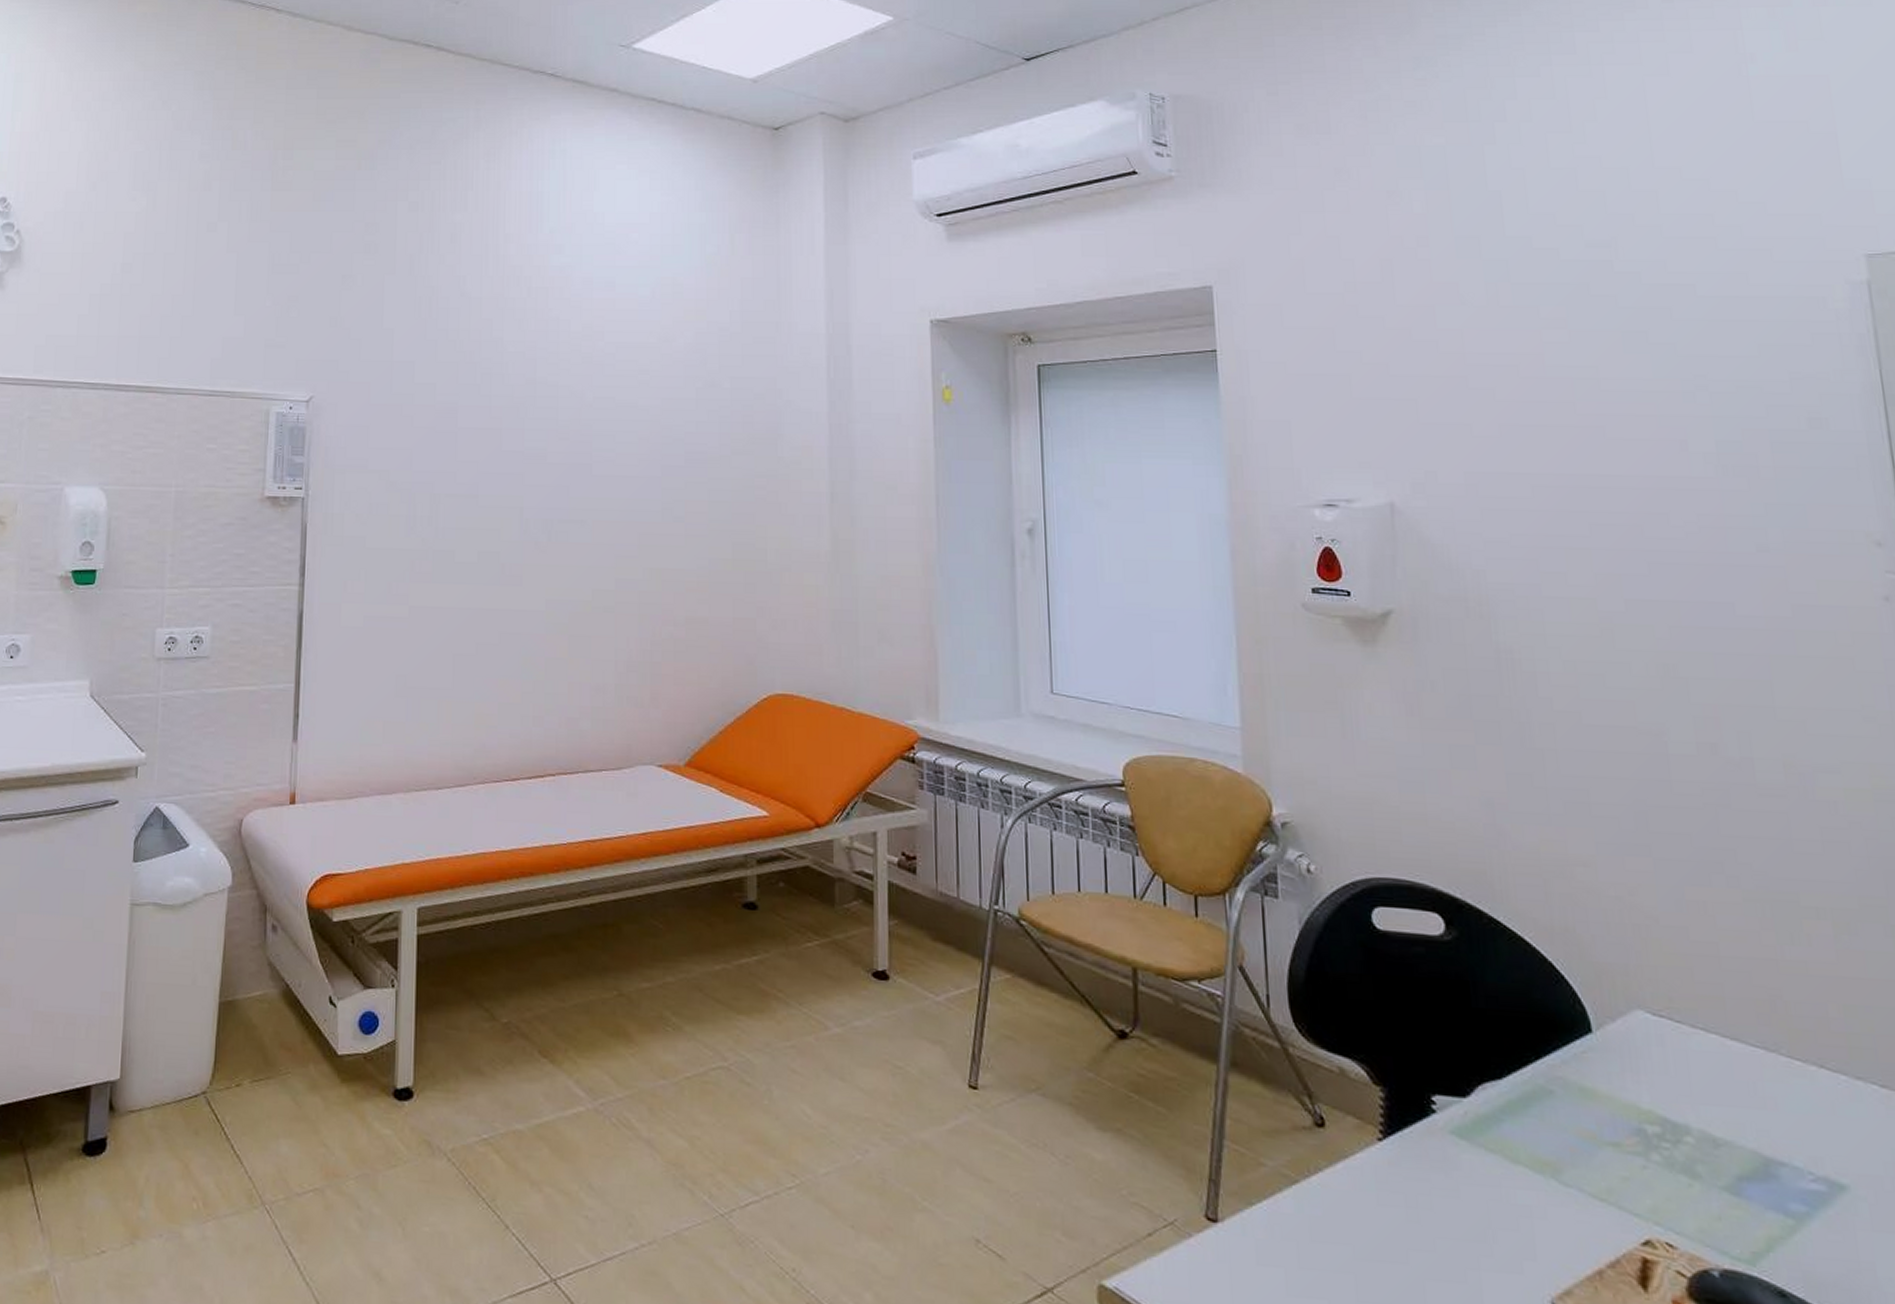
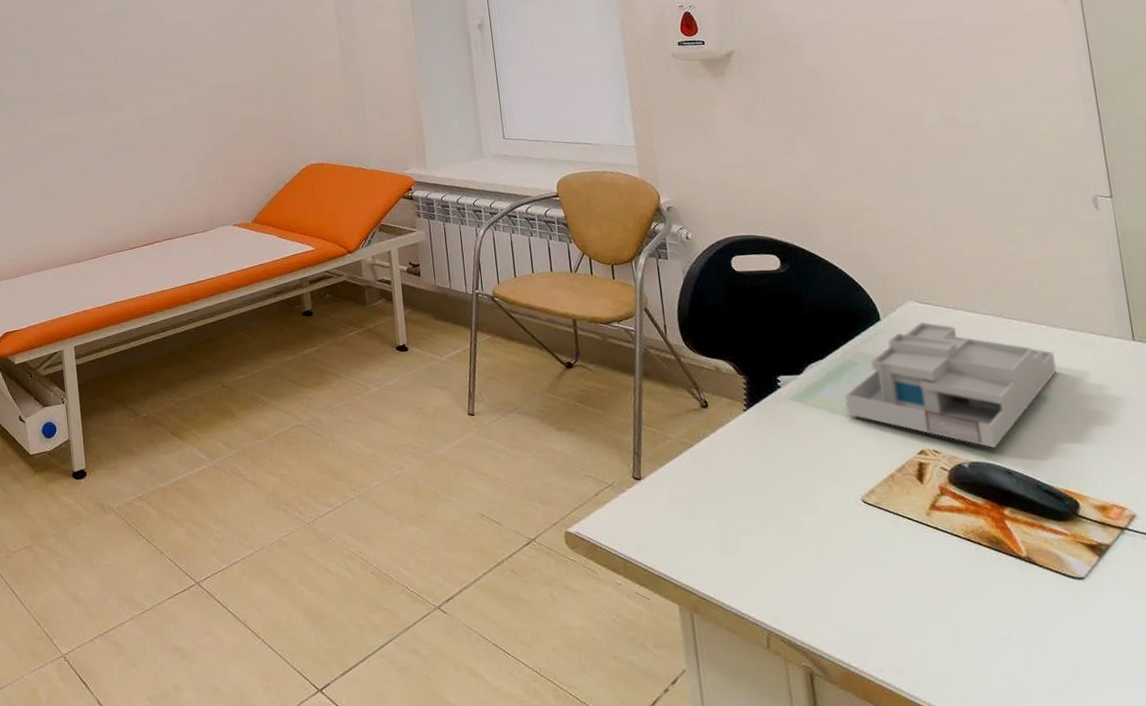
desk organizer: none [1533,1043,1862,1254] -> present [845,322,1057,449]

